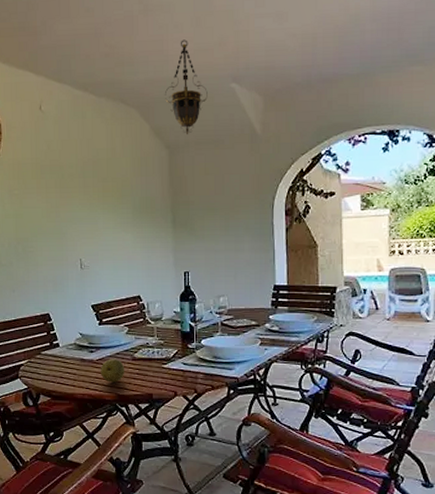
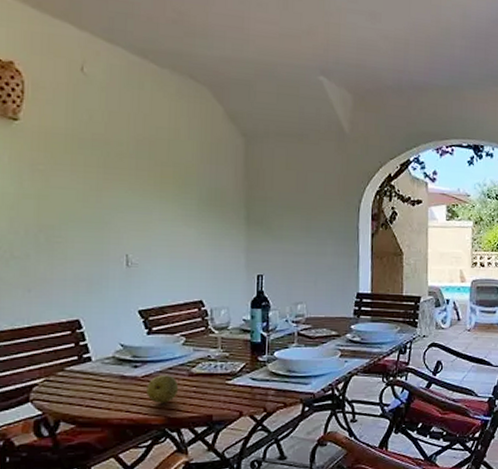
hanging lantern: present [164,39,208,135] -> none [242,20,293,125]

